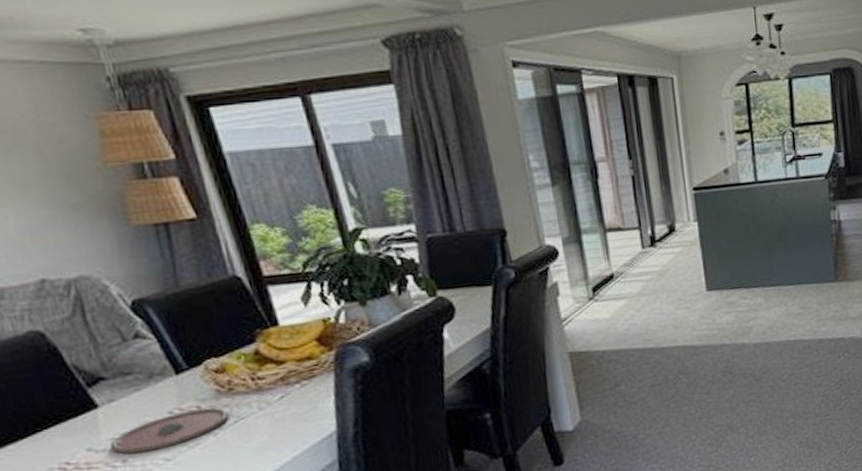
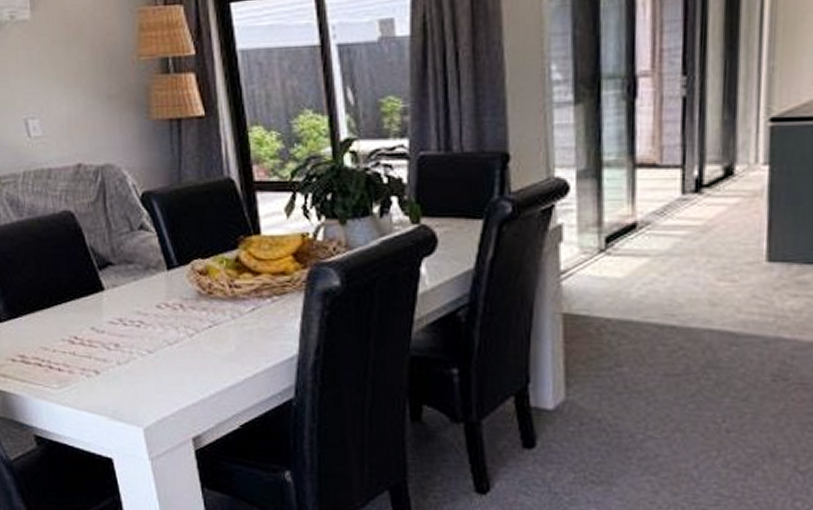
plate: present [109,407,230,455] -> none [108,307,206,340]

